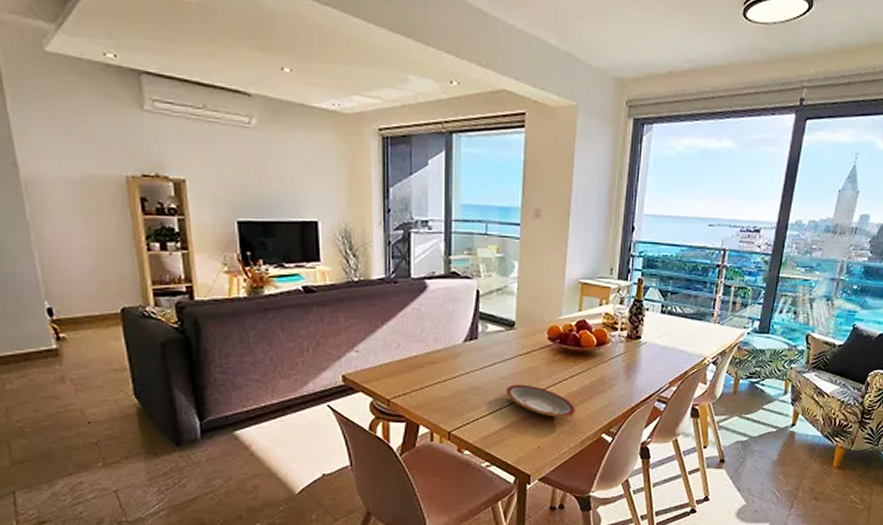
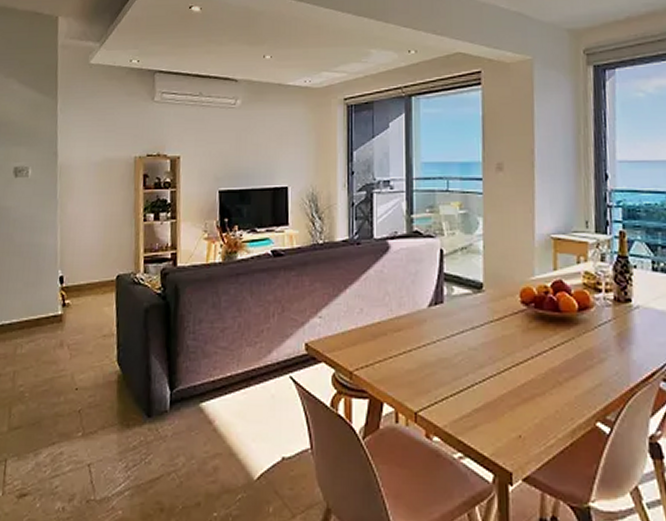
plate: present [506,384,576,417] -> none [477,356,562,399]

